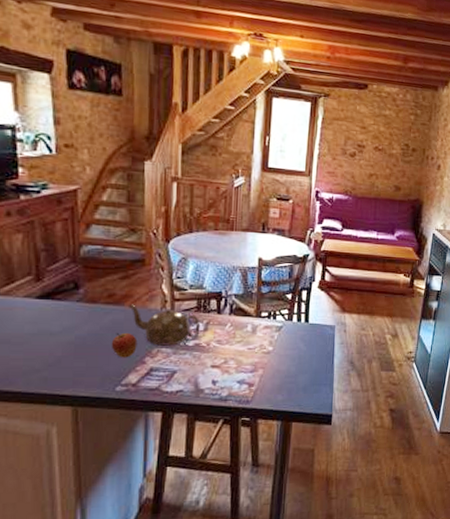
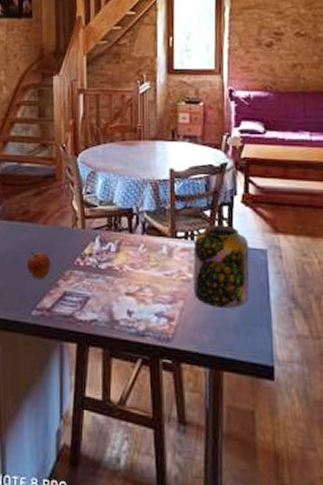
teapot: present [129,304,201,346] -> none [42,222,112,268]
jar: none [273,306,321,373] -> present [193,225,250,308]

